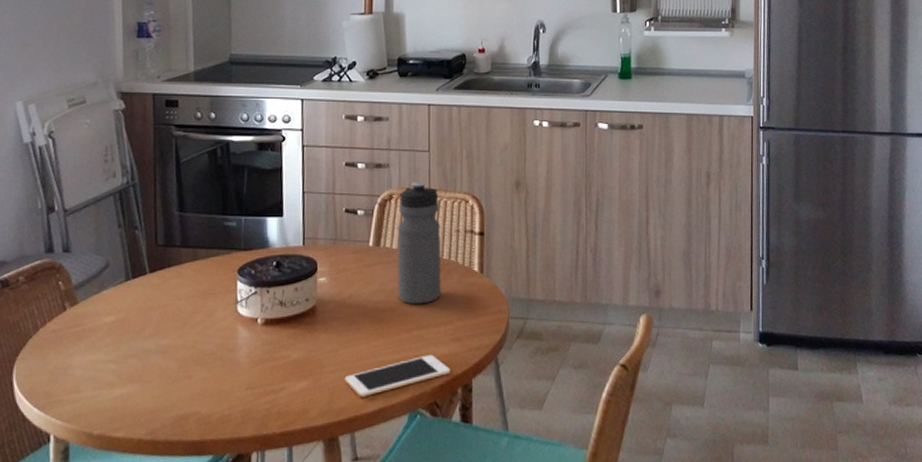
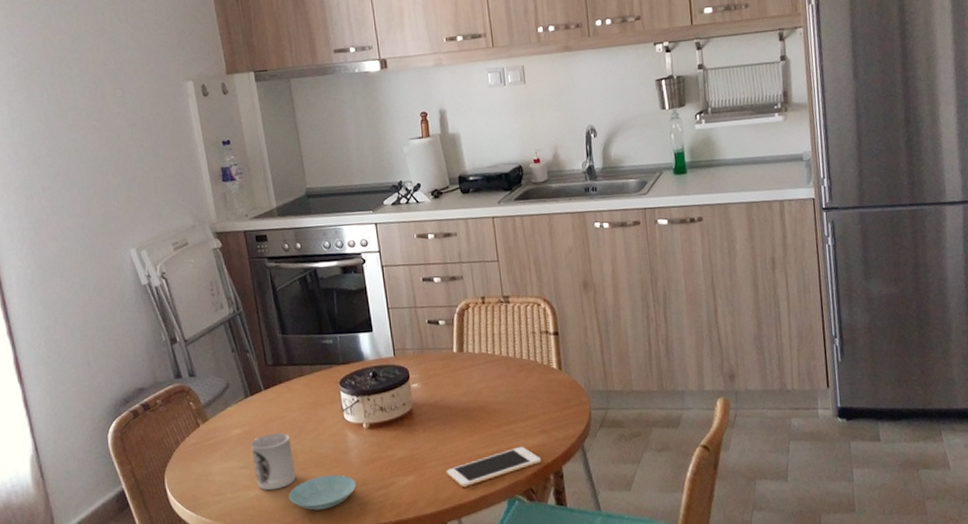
cup: none [123,323,172,390] -> present [251,432,296,491]
saucer: none [160,375,241,416] -> present [289,474,357,511]
water bottle: present [397,181,441,305] -> none [476,289,524,403]

